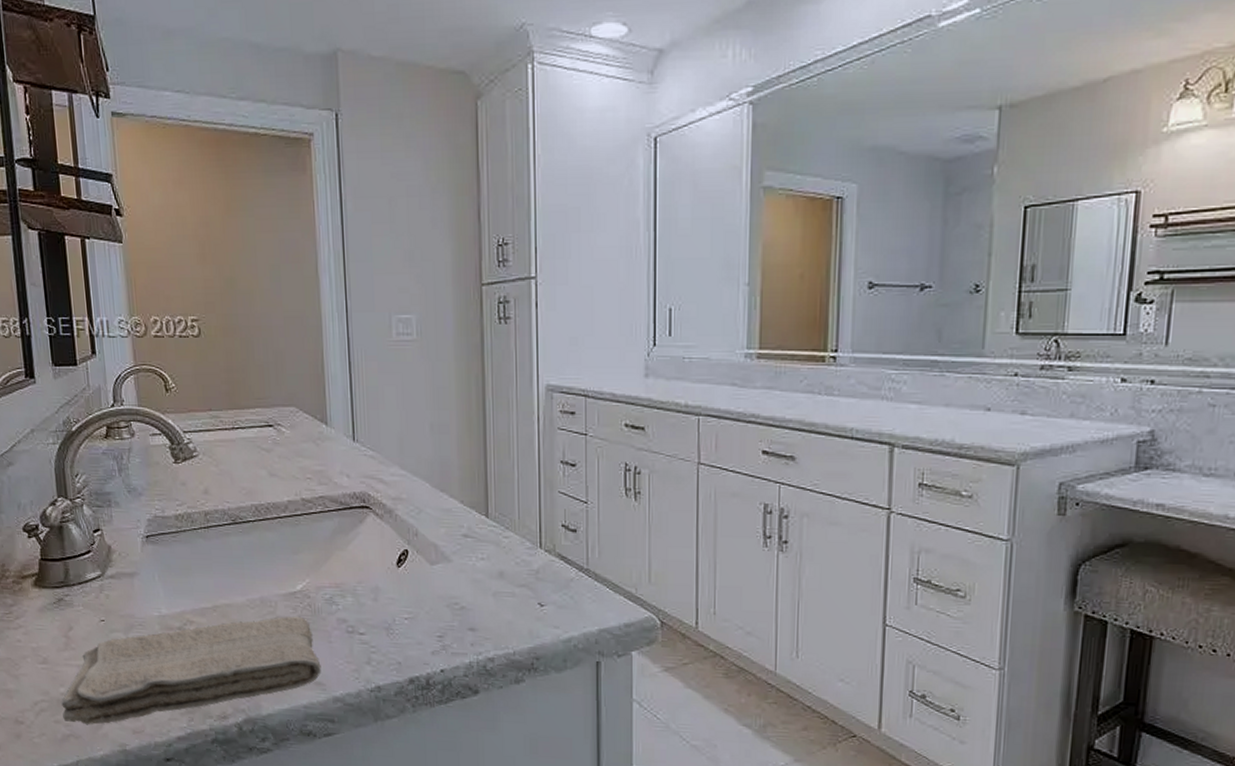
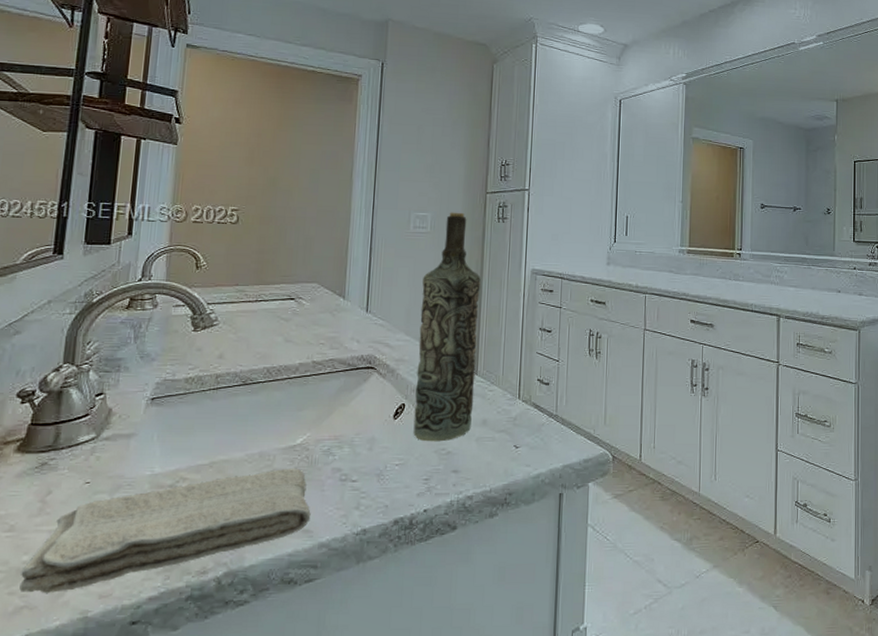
bottle: none [414,312,487,595] -> present [413,212,481,442]

